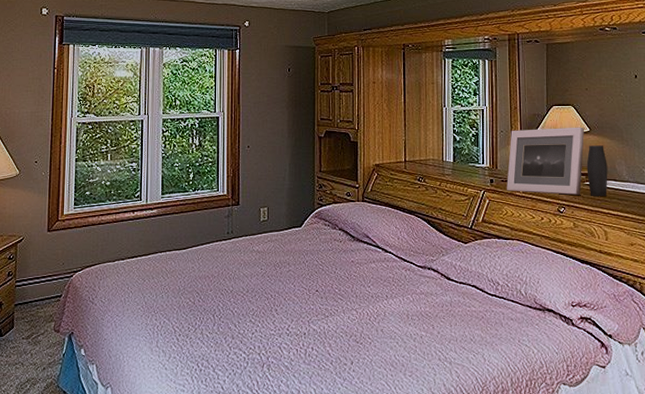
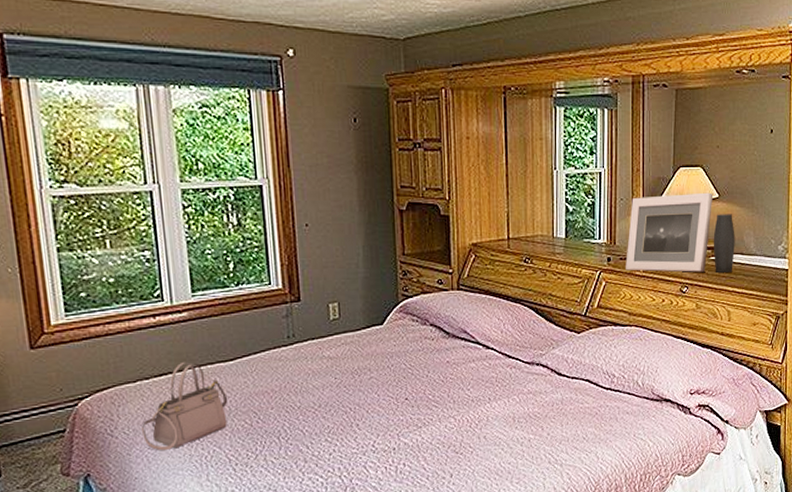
handbag: none [114,248,179,319] -> present [142,361,228,451]

